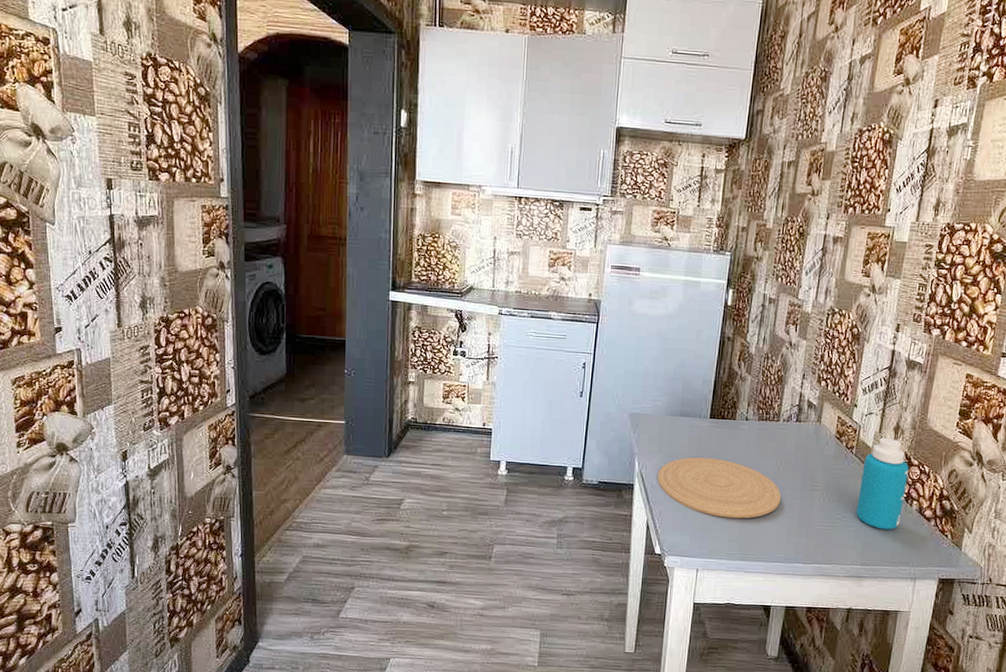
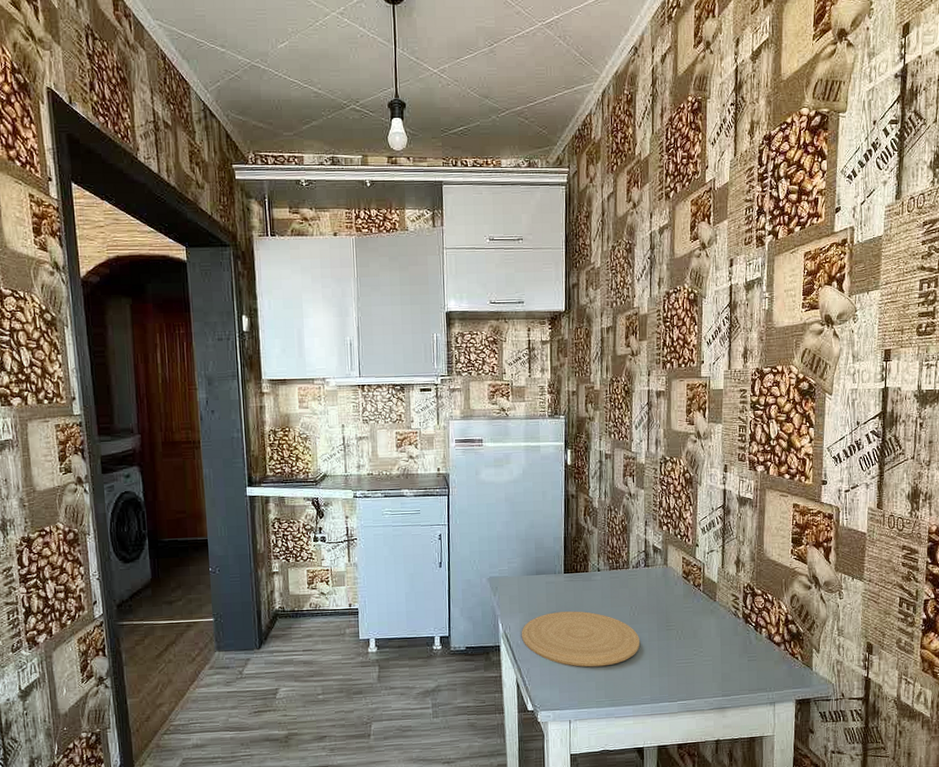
bottle: present [855,437,909,530] -> none [710,572,754,660]

